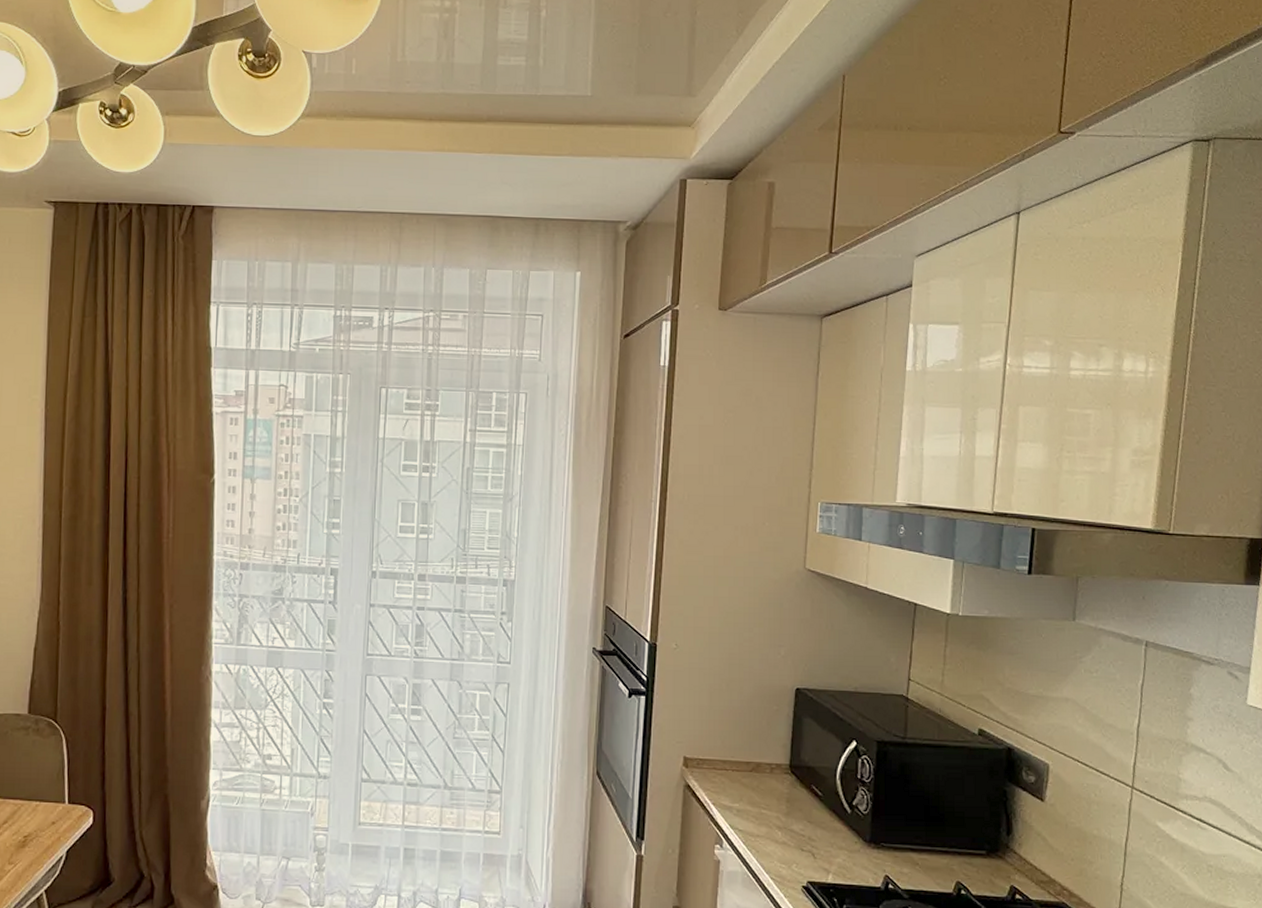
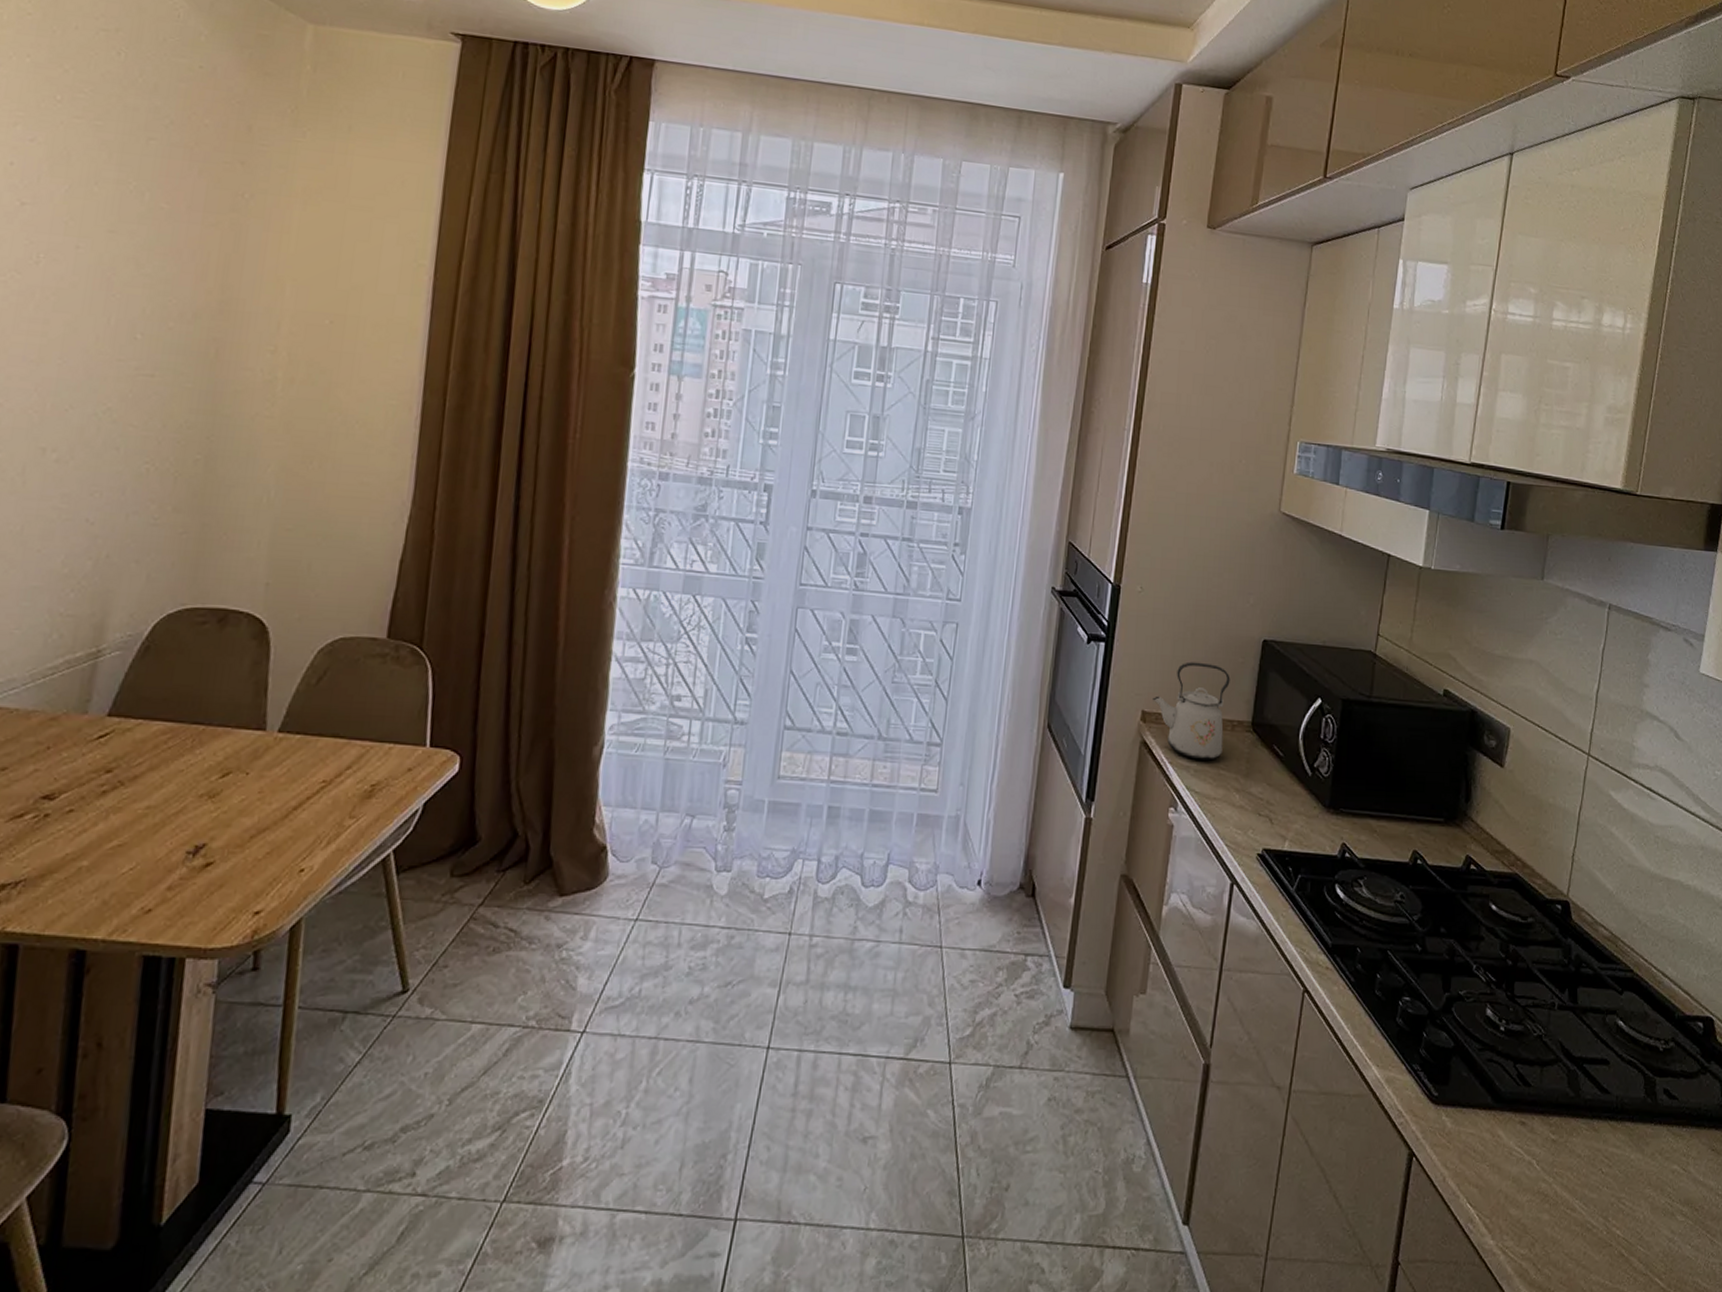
kettle: none [693,711,766,801] -> present [1152,662,1230,760]

